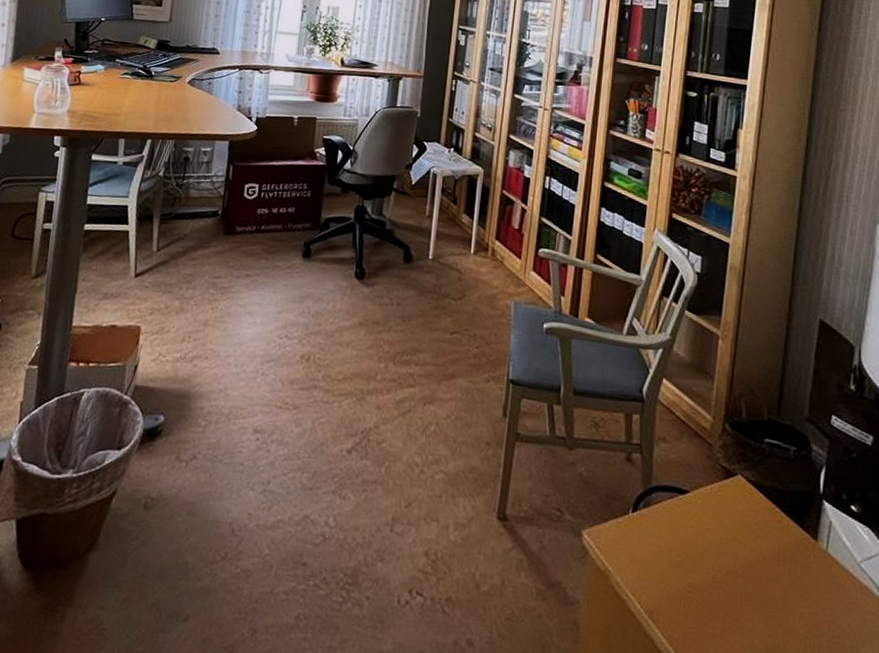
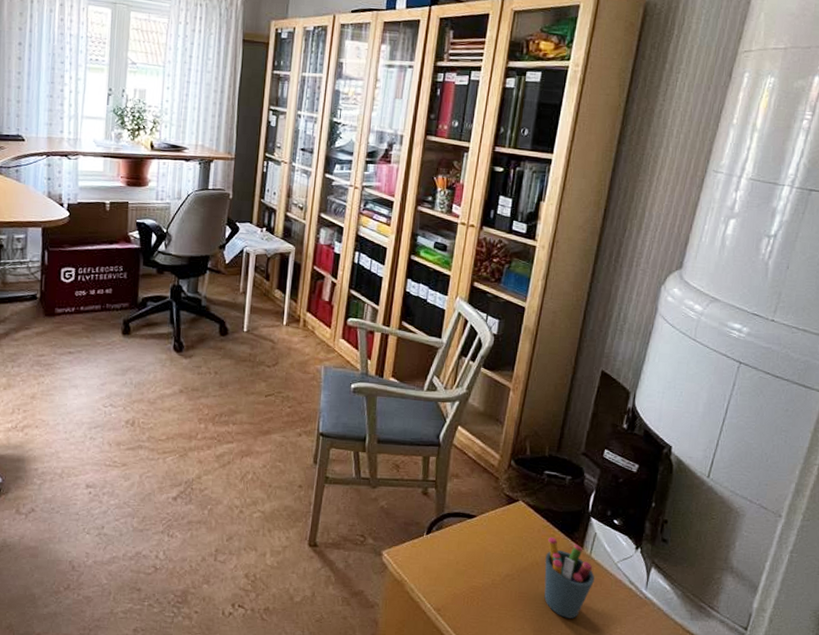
pen holder: none [774,524,834,636] -> present [544,537,595,619]

